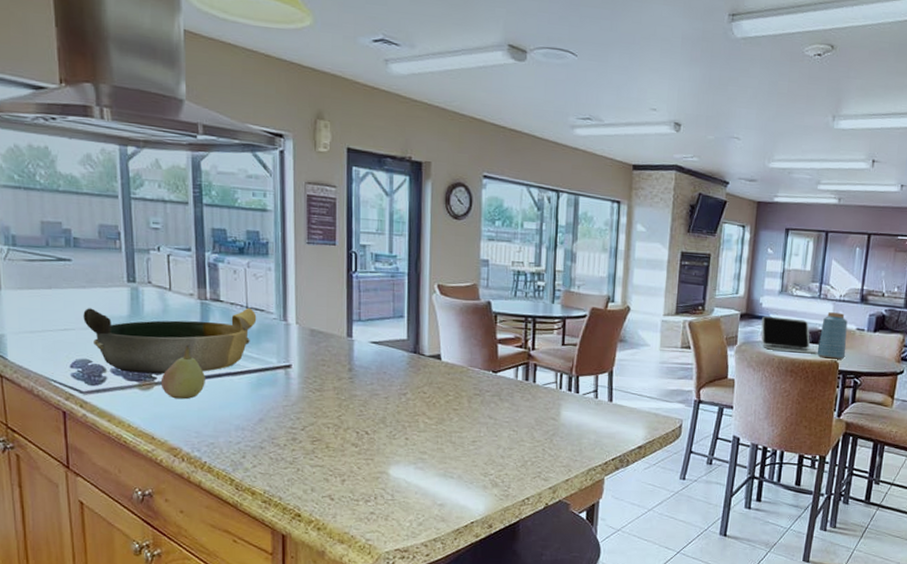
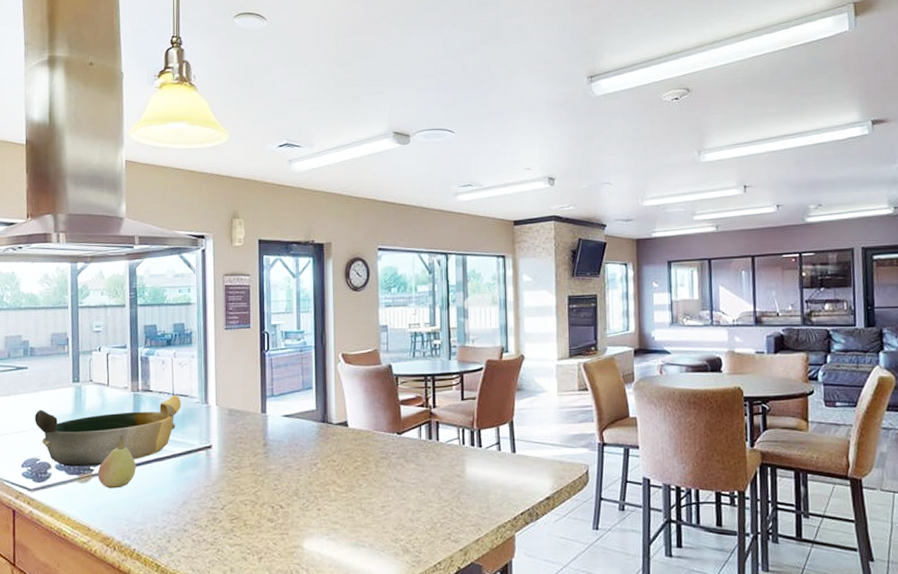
laptop: present [761,316,818,354] -> none [656,348,719,384]
vase: present [817,312,848,359] -> none [718,338,749,386]

